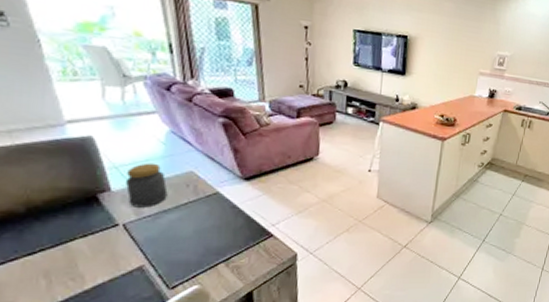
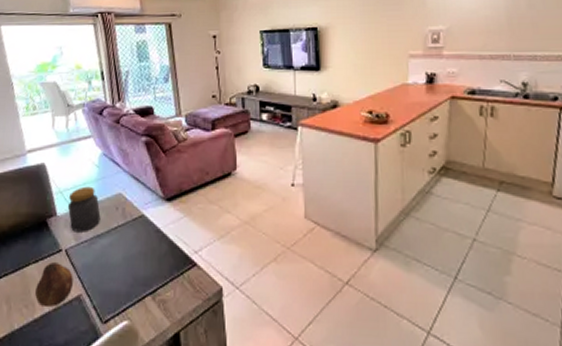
fruit: none [83,237,134,278] -> present [34,262,73,307]

